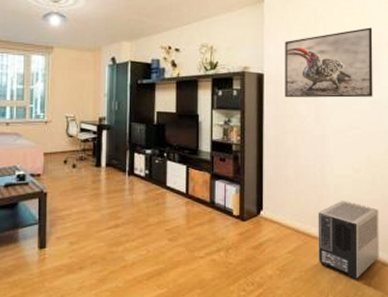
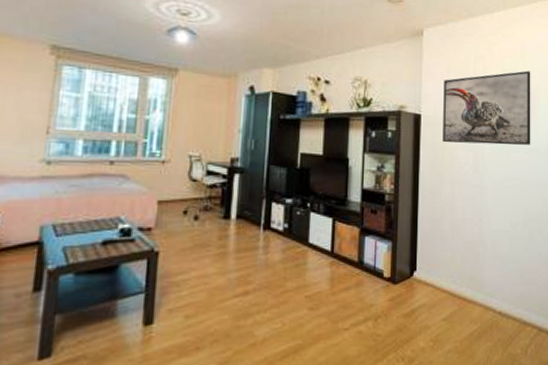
air purifier: present [318,201,379,279] -> none [474,259,536,348]

